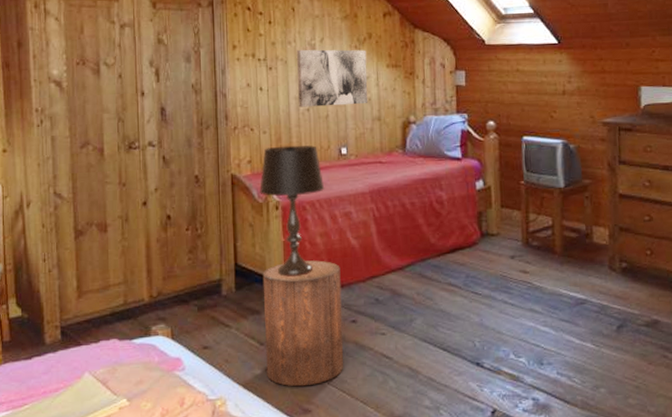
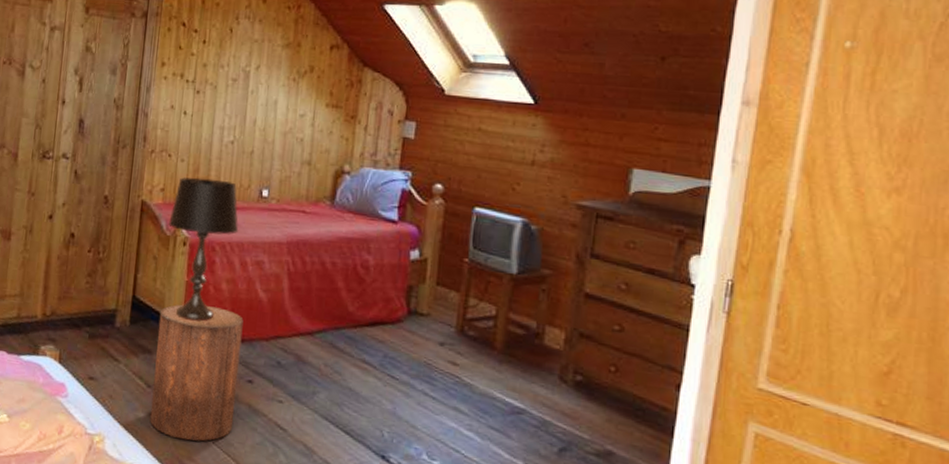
wall art: present [297,49,368,108] -> none [223,75,305,144]

